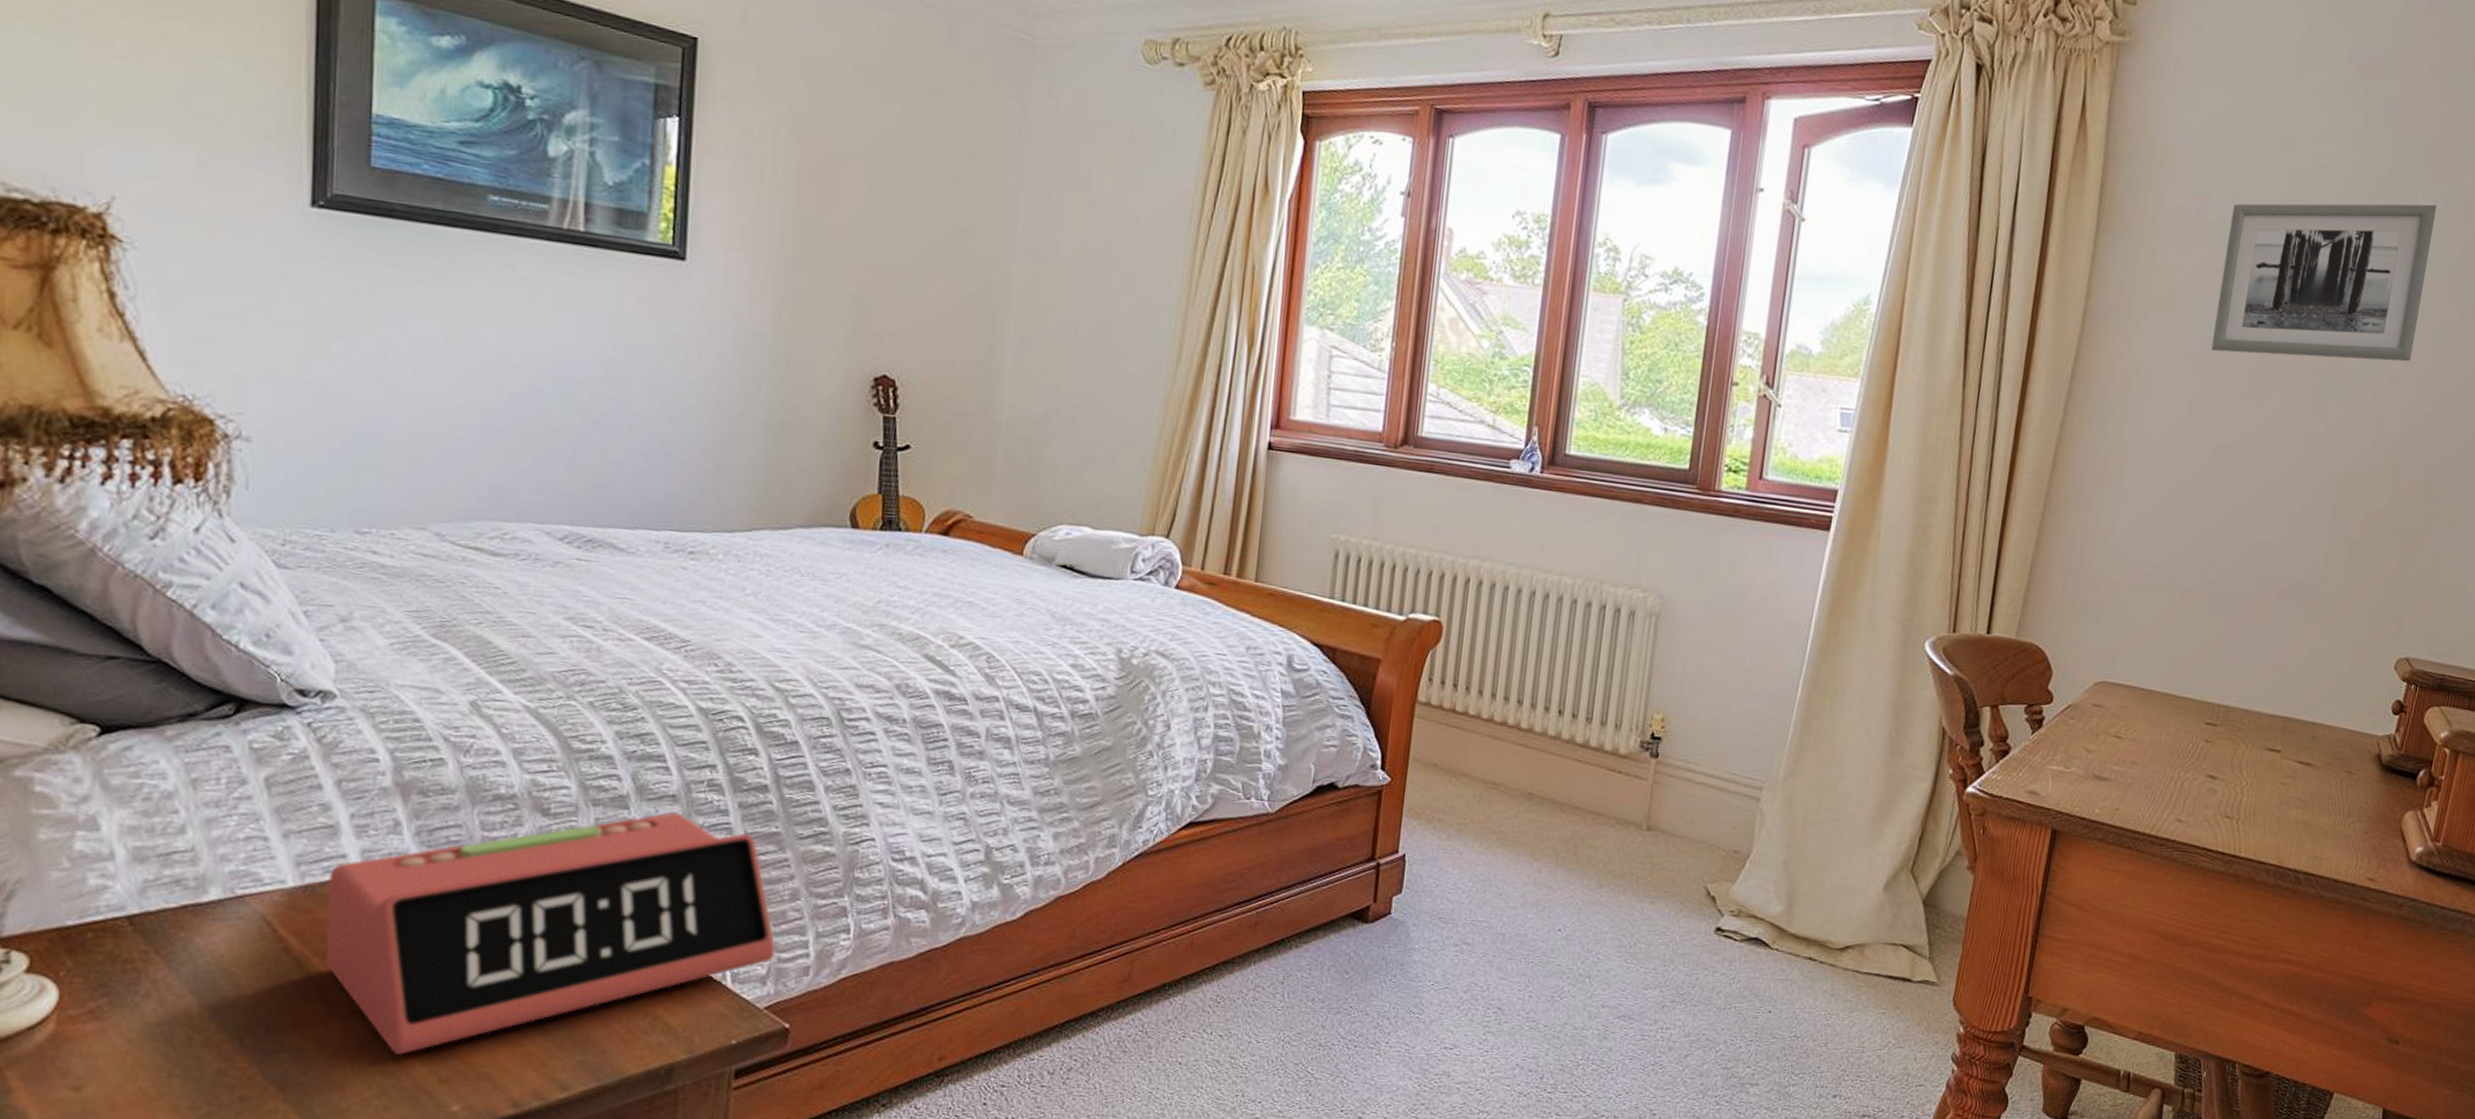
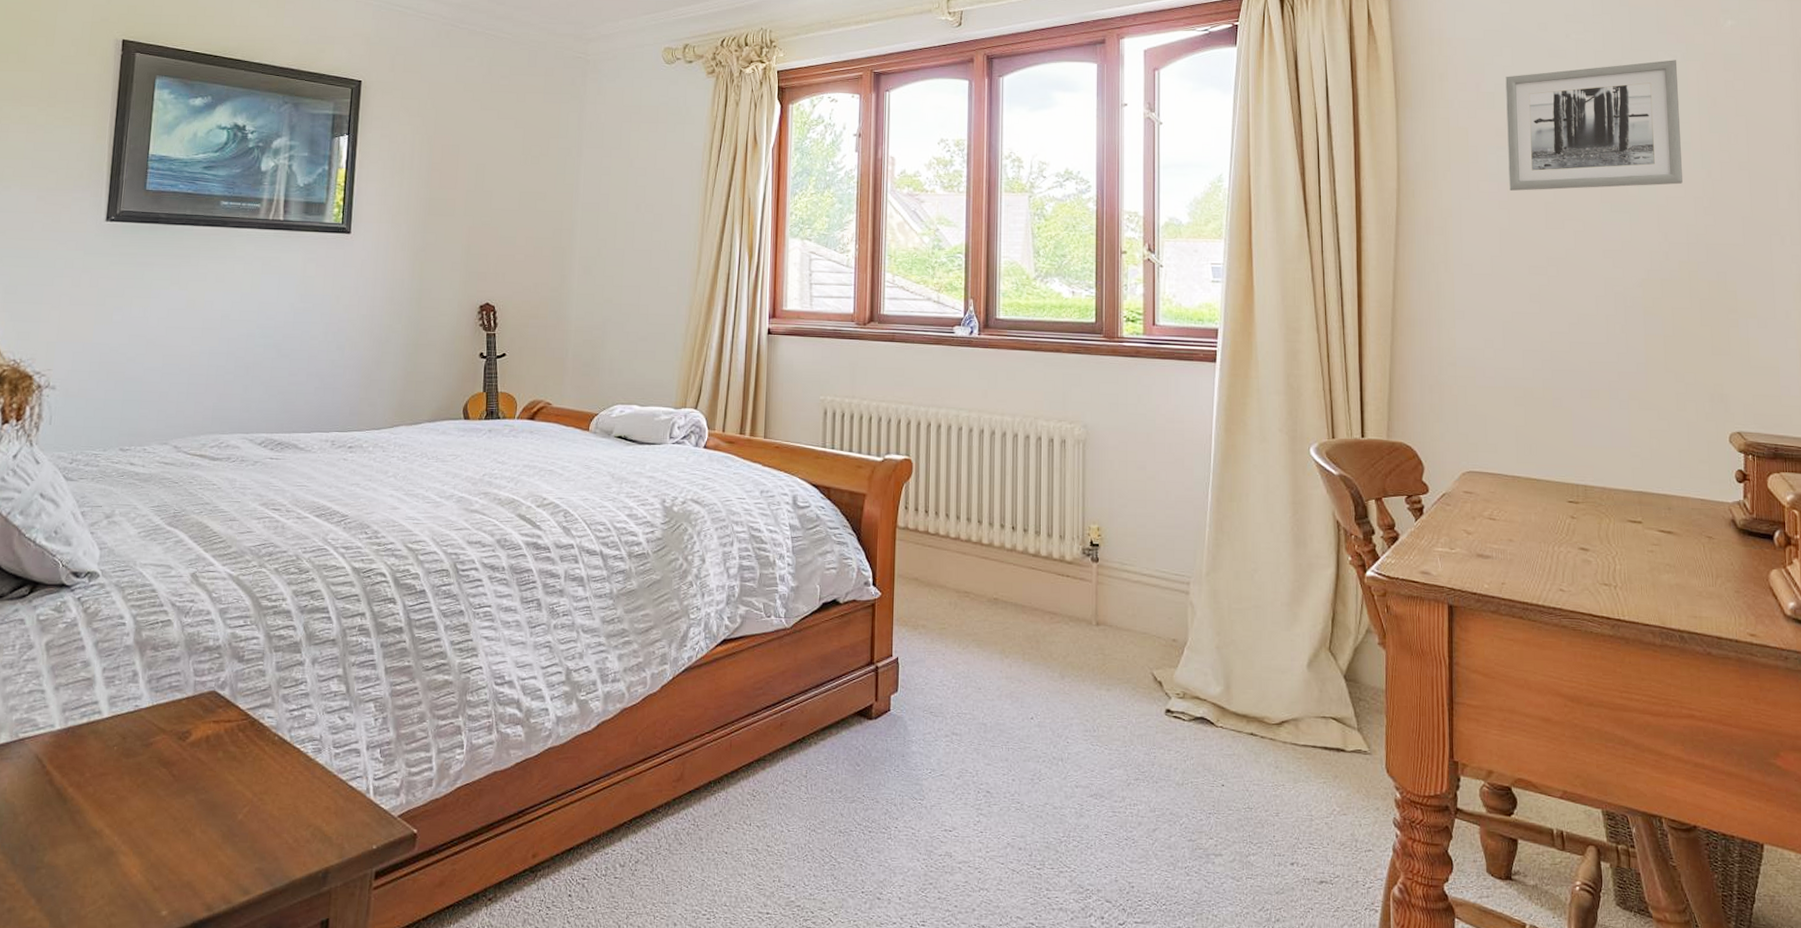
alarm clock: present [325,812,776,1055] -> none [77,653,407,868]

